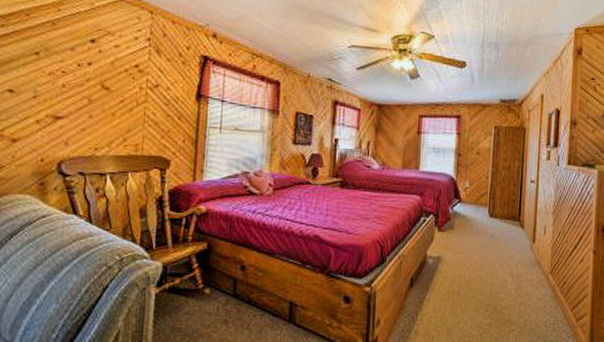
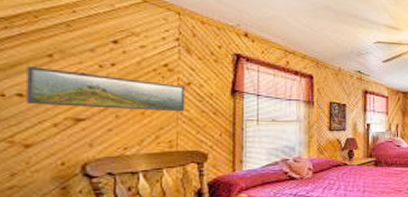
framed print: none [15,63,154,115] -> present [26,66,186,112]

